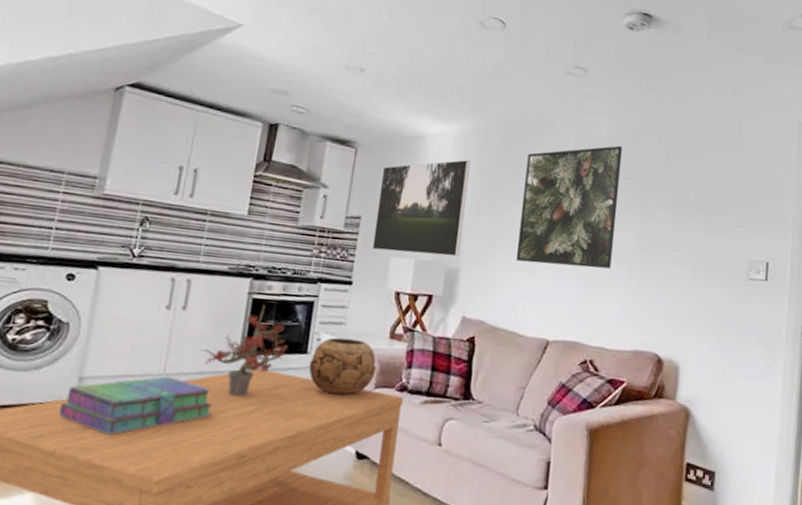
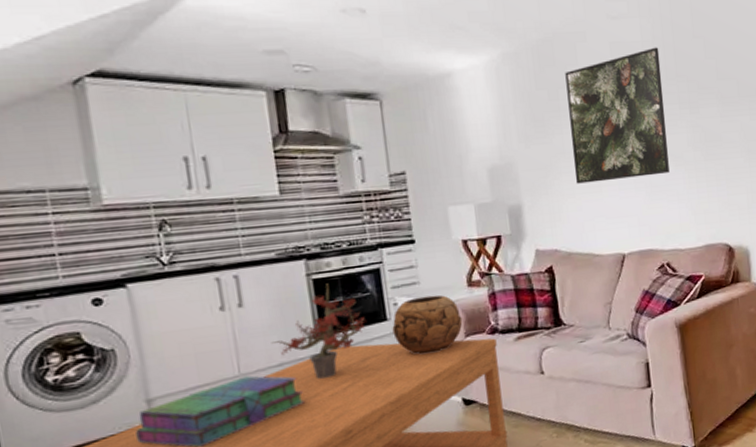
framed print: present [372,160,470,257] -> none [415,91,518,204]

